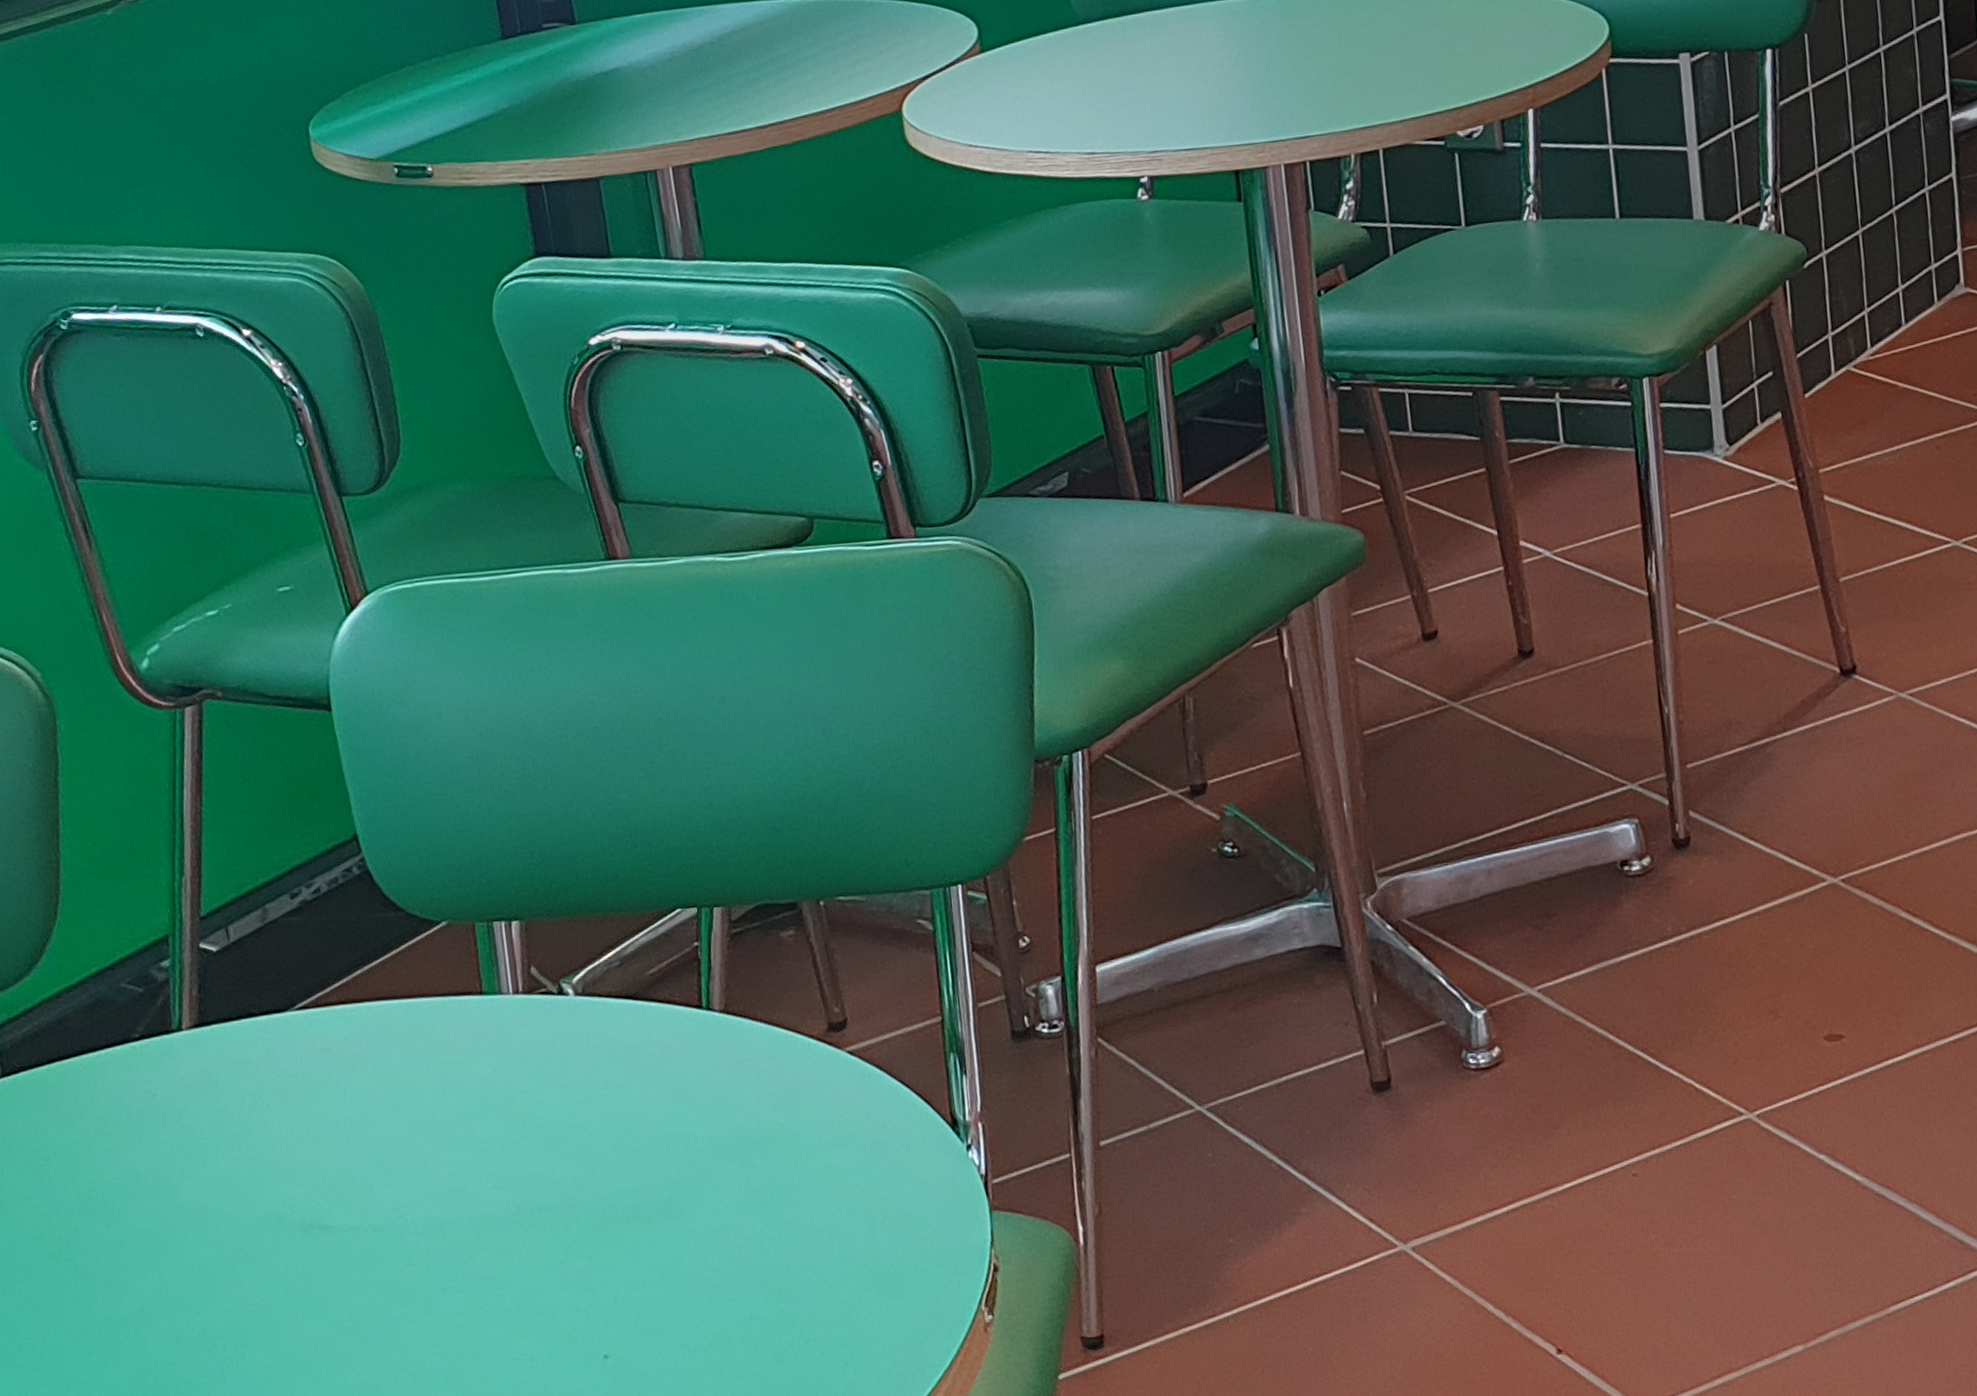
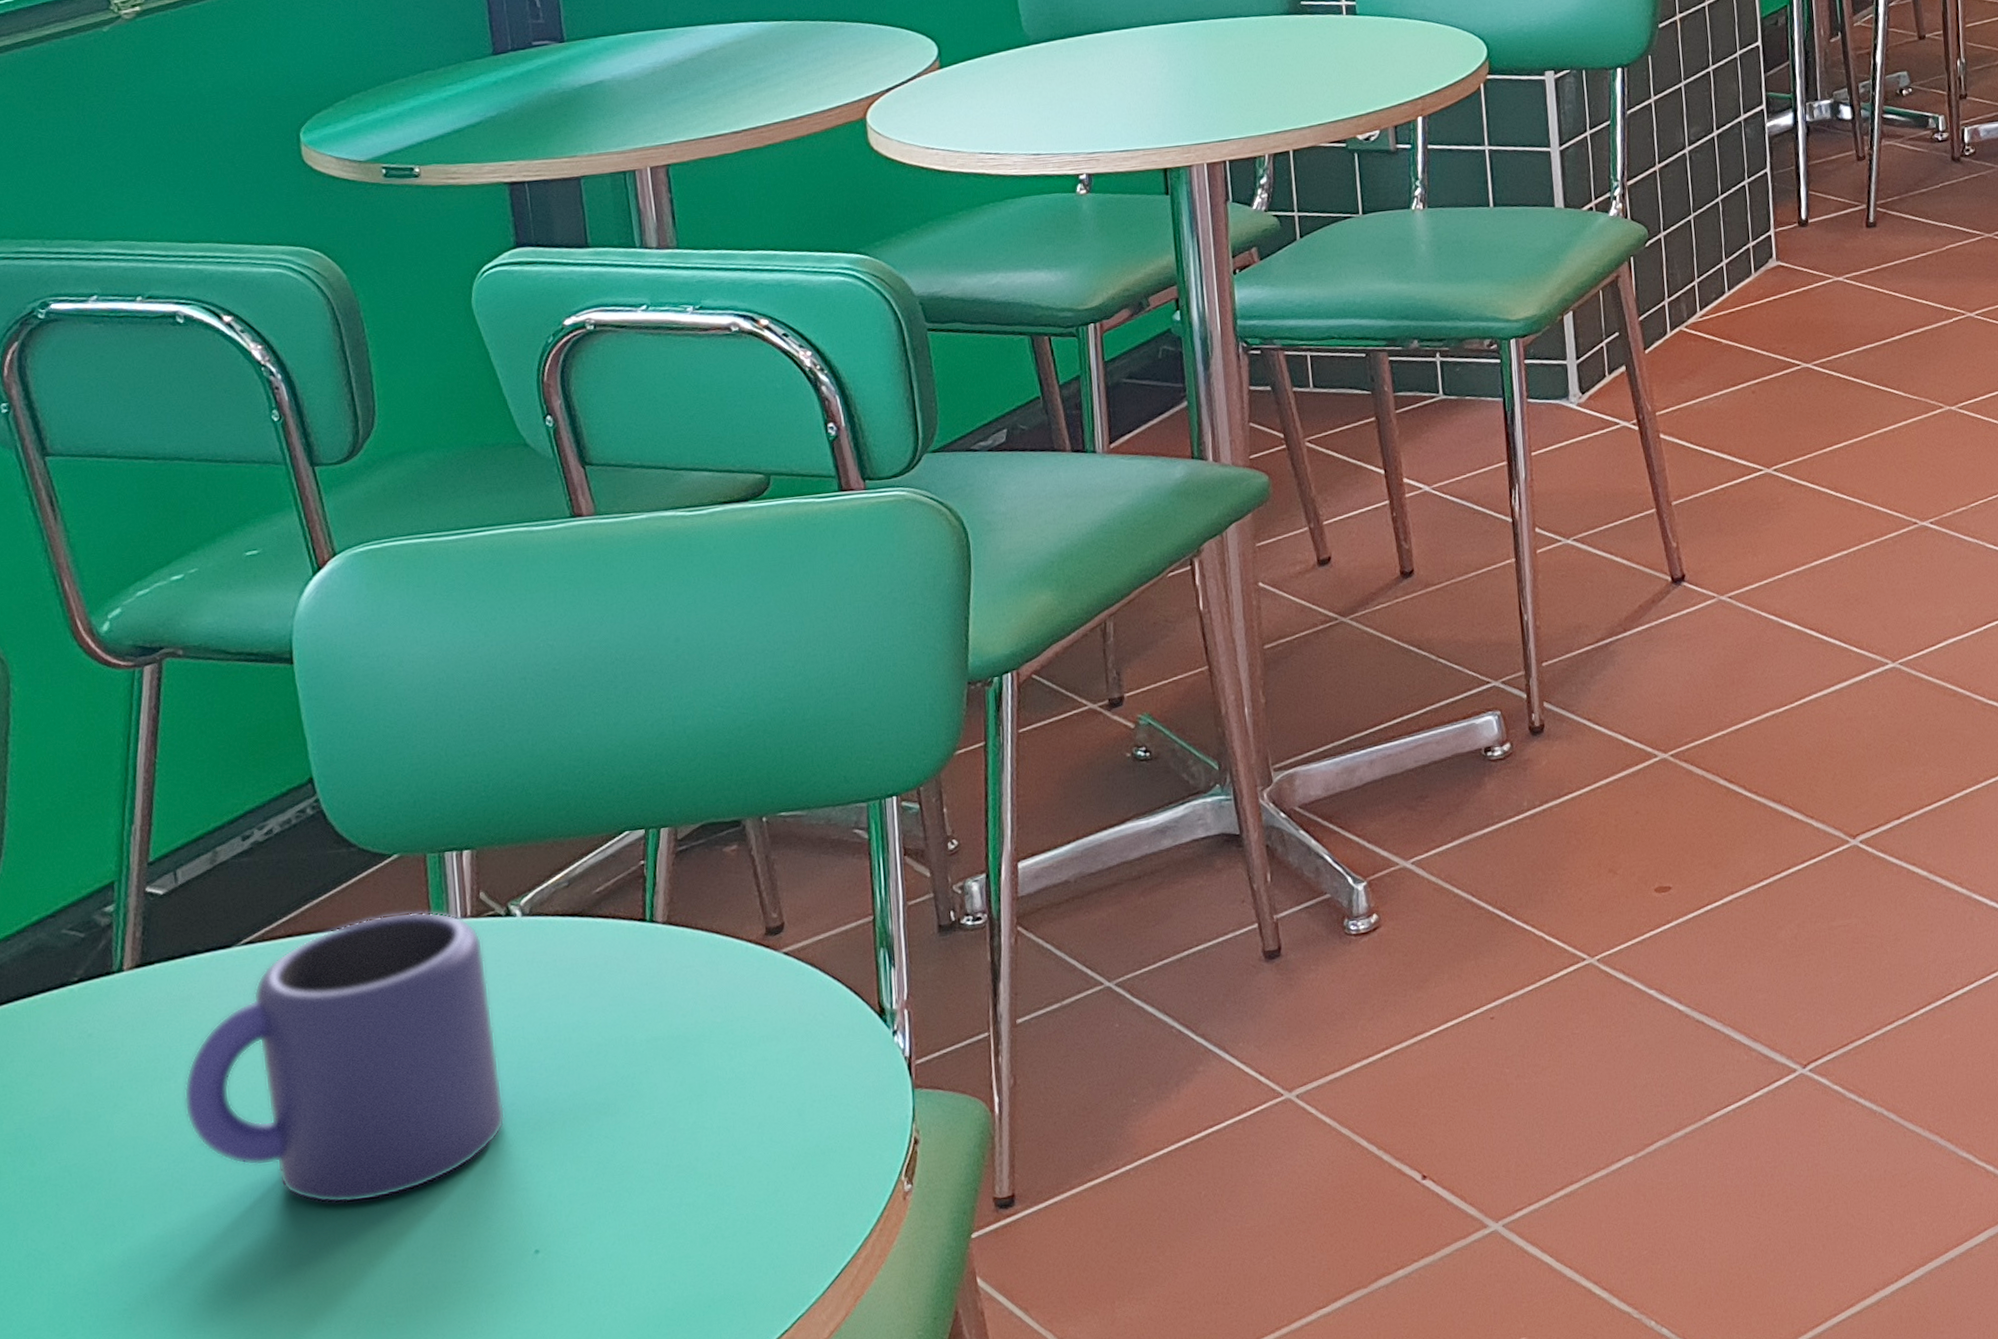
mug: none [247,984,568,1291] -> present [183,911,506,1204]

